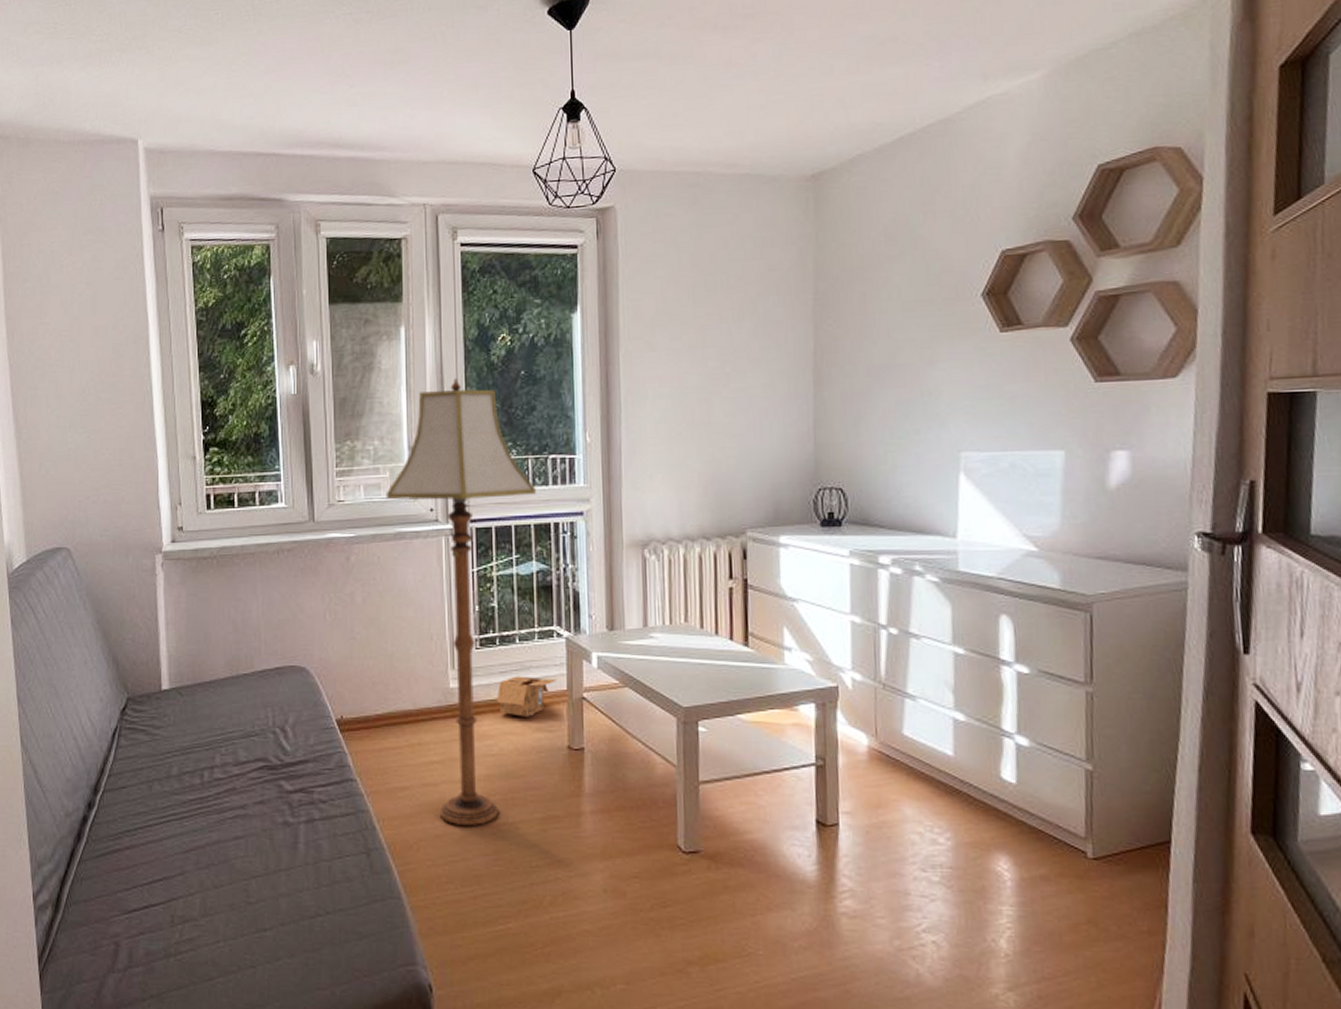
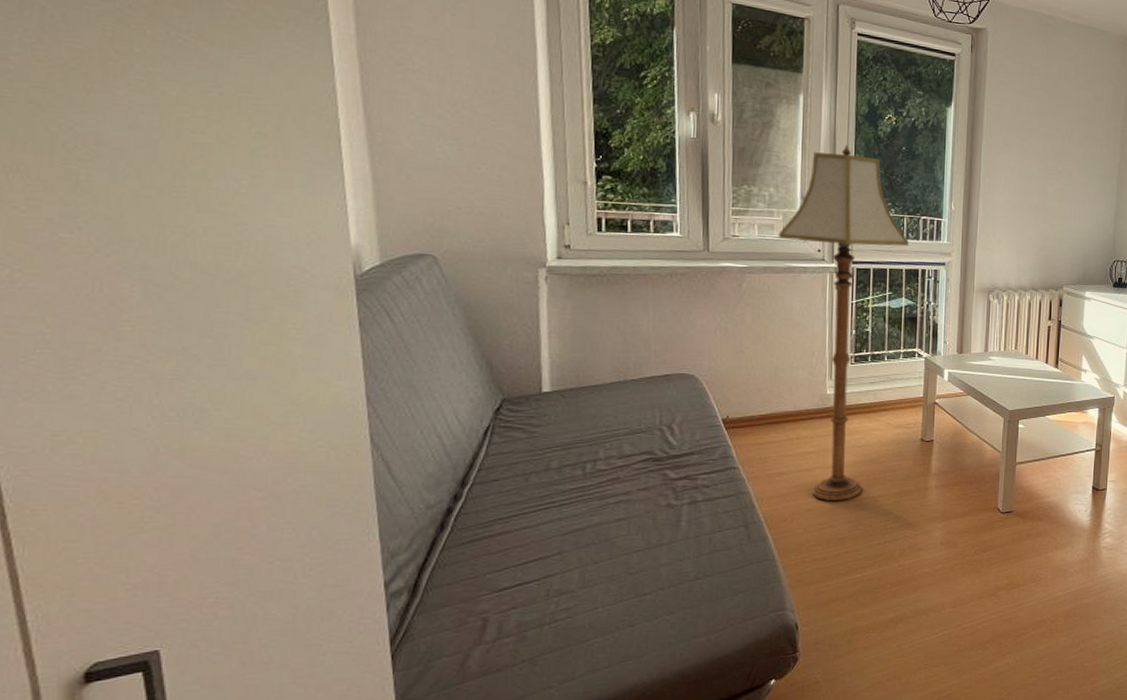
carton: present [497,676,557,717] -> none [866,386,916,417]

